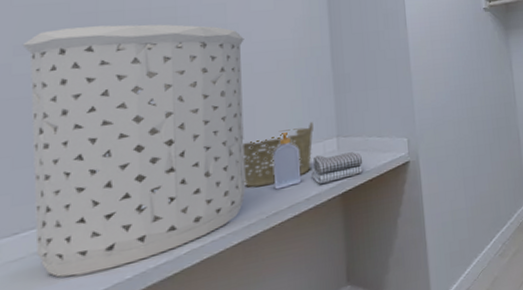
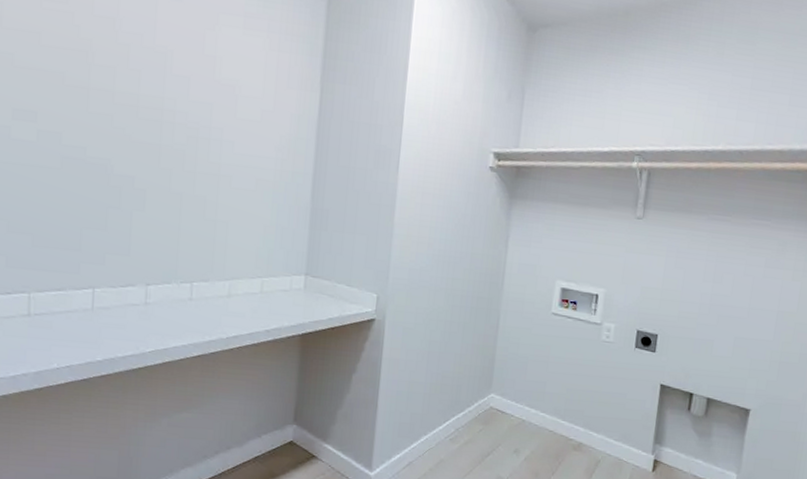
laundry basket: present [22,24,246,278] -> none [20,99,227,348]
basket: present [243,121,313,188] -> none [210,252,284,308]
soap bottle: present [272,132,302,190] -> none [237,257,267,314]
towel: present [311,152,363,184] -> none [275,290,328,320]

